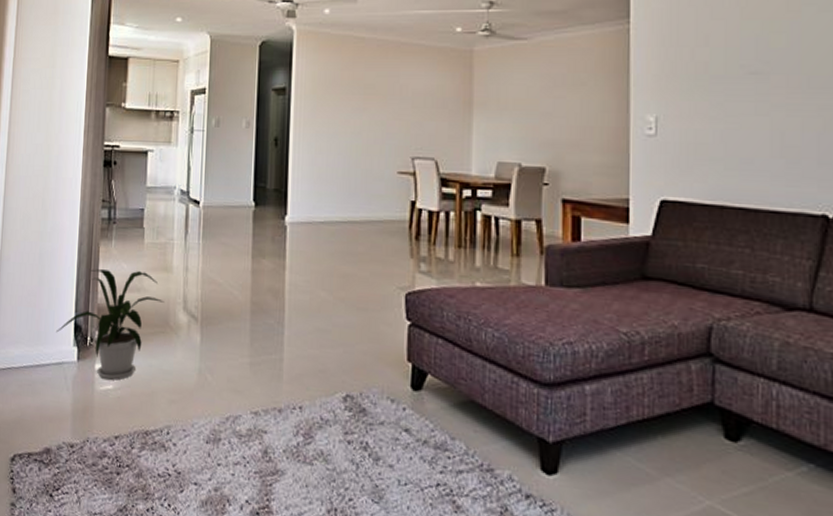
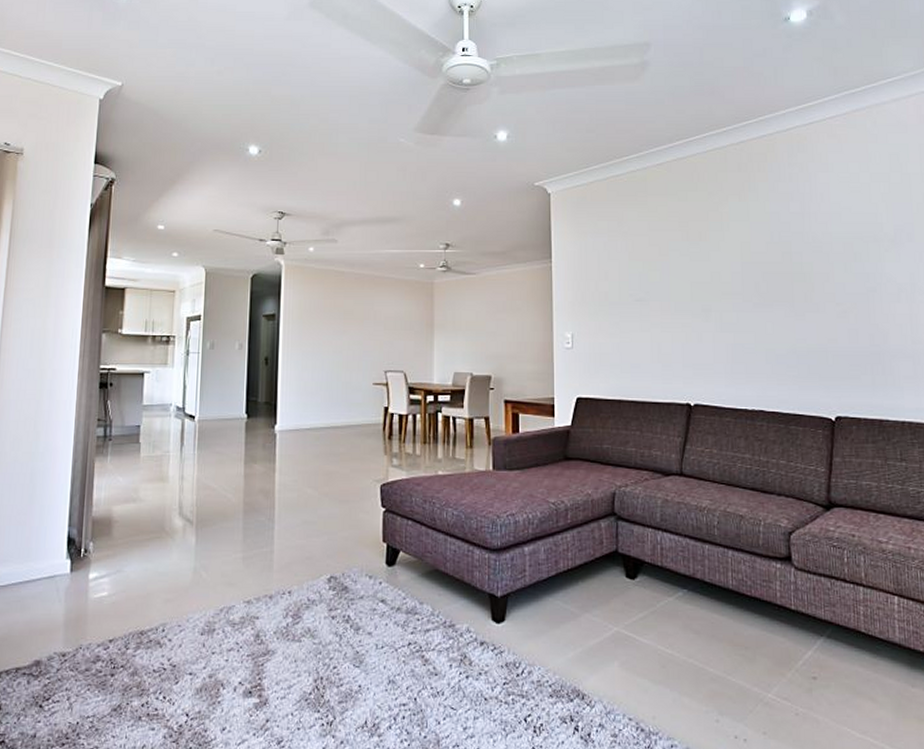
house plant: present [56,269,165,380] -> none [48,483,160,587]

